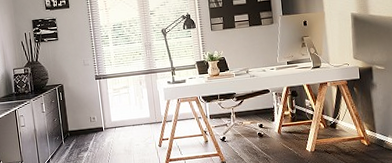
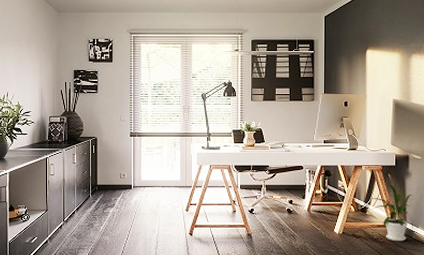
house plant: none [336,96,384,153] -> present [368,183,414,242]

